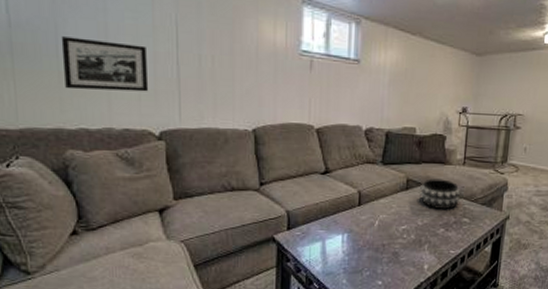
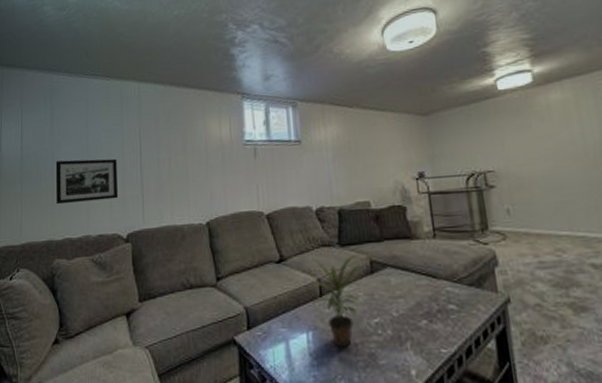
potted plant: none [350,172,398,247] -> present [309,253,361,348]
decorative bowl: present [420,178,461,209] -> none [387,257,440,295]

